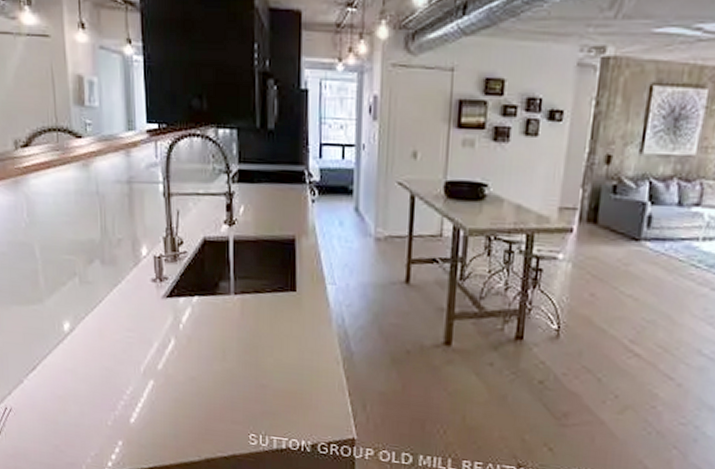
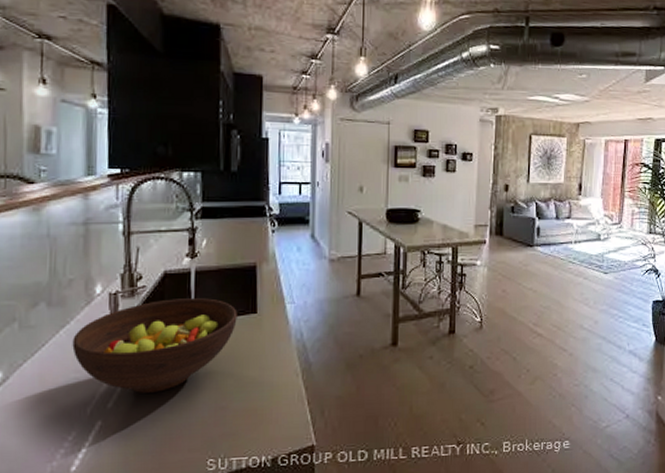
fruit bowl: none [124,267,276,361] -> present [72,298,237,393]

